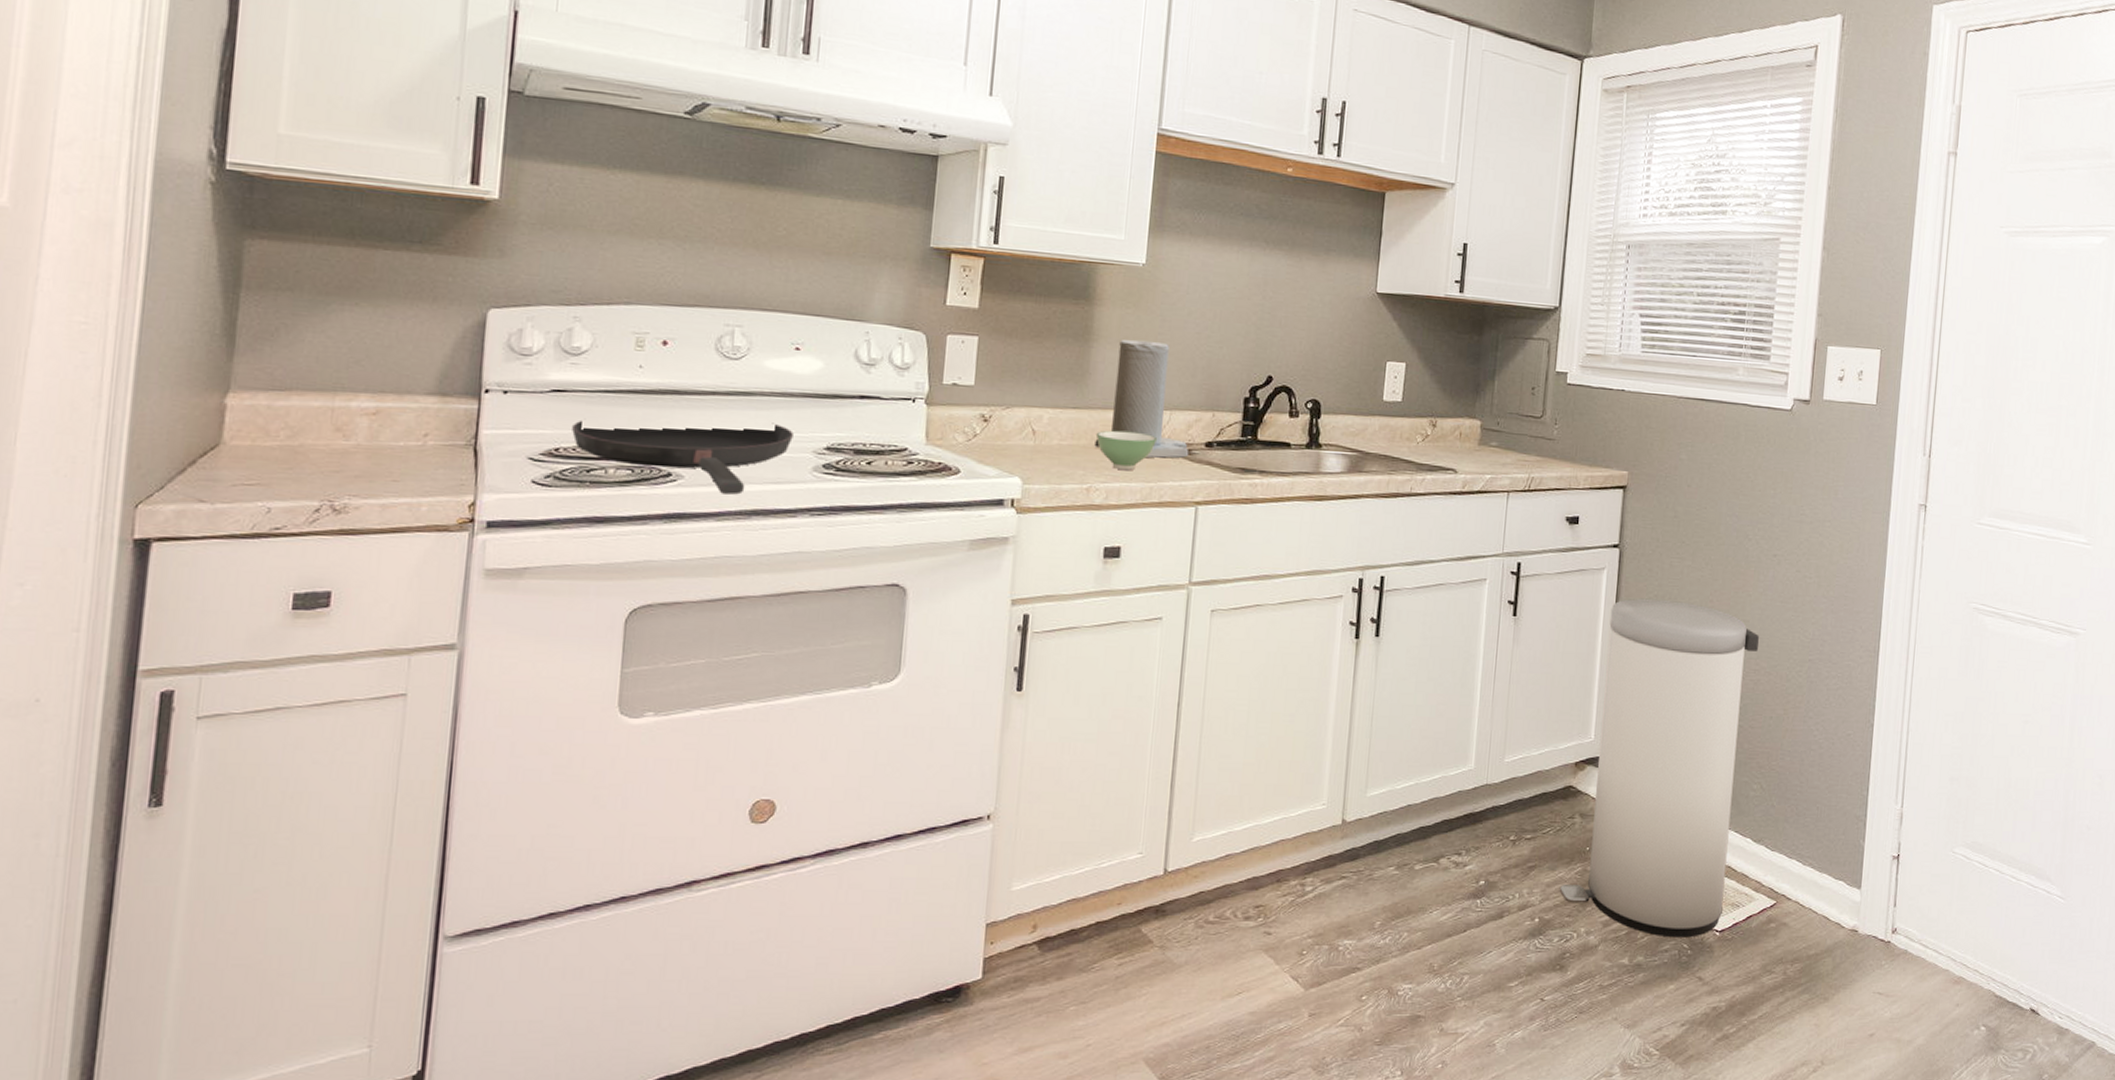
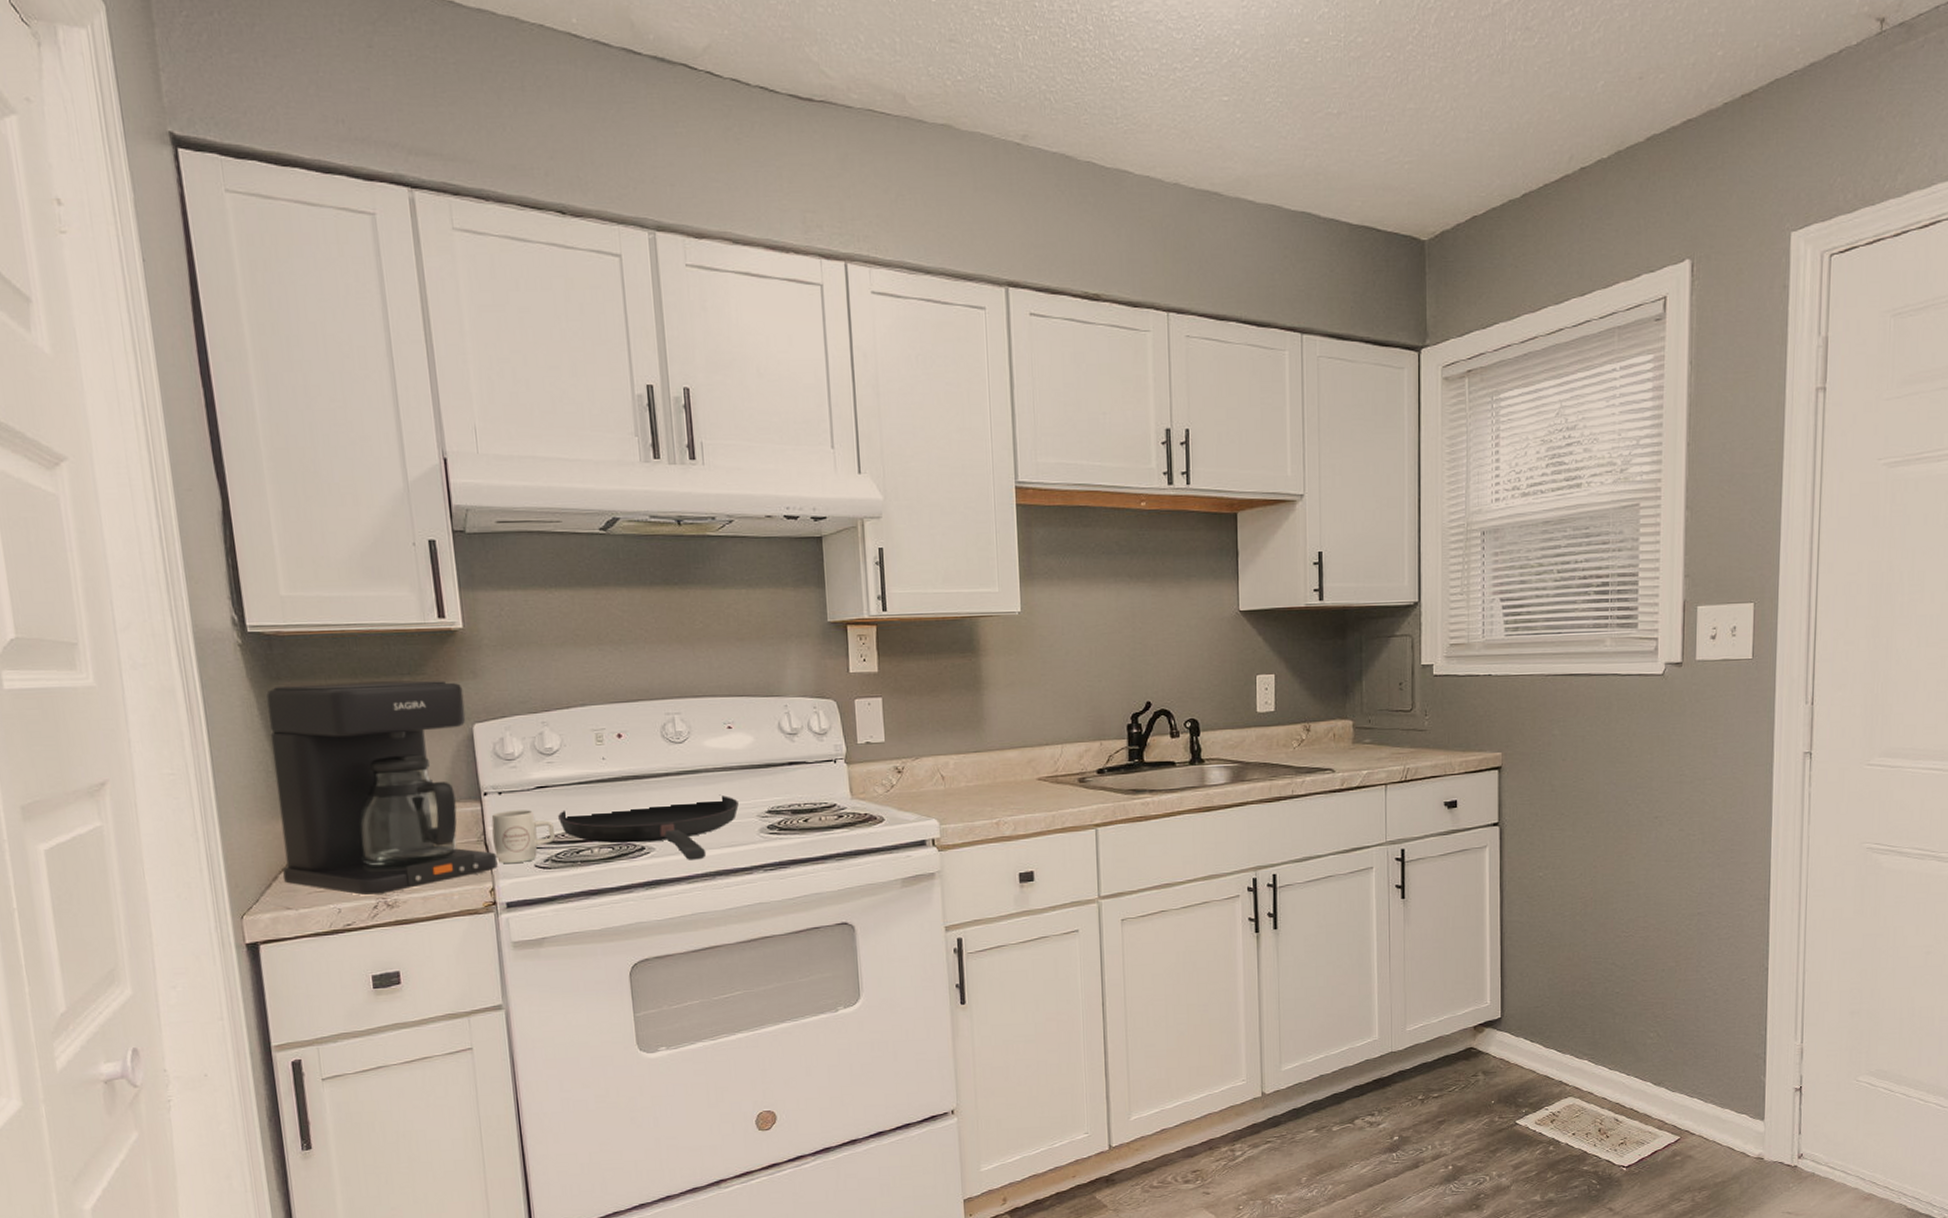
coffee maker: none [204,237,486,497] -> present [266,680,498,896]
mug: none [484,413,565,477] -> present [491,810,556,864]
paper towel: present [1094,339,1189,458] -> none [998,682,1084,789]
bowl: present [1095,430,1158,470] -> none [997,767,1054,802]
pedal bin: present [1559,598,1759,938] -> none [1469,869,1645,1175]

